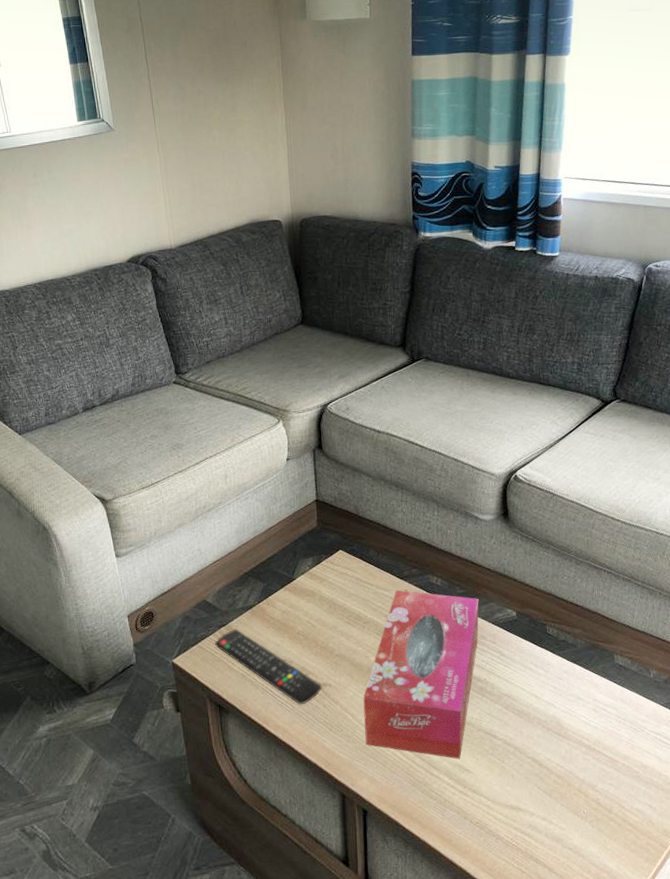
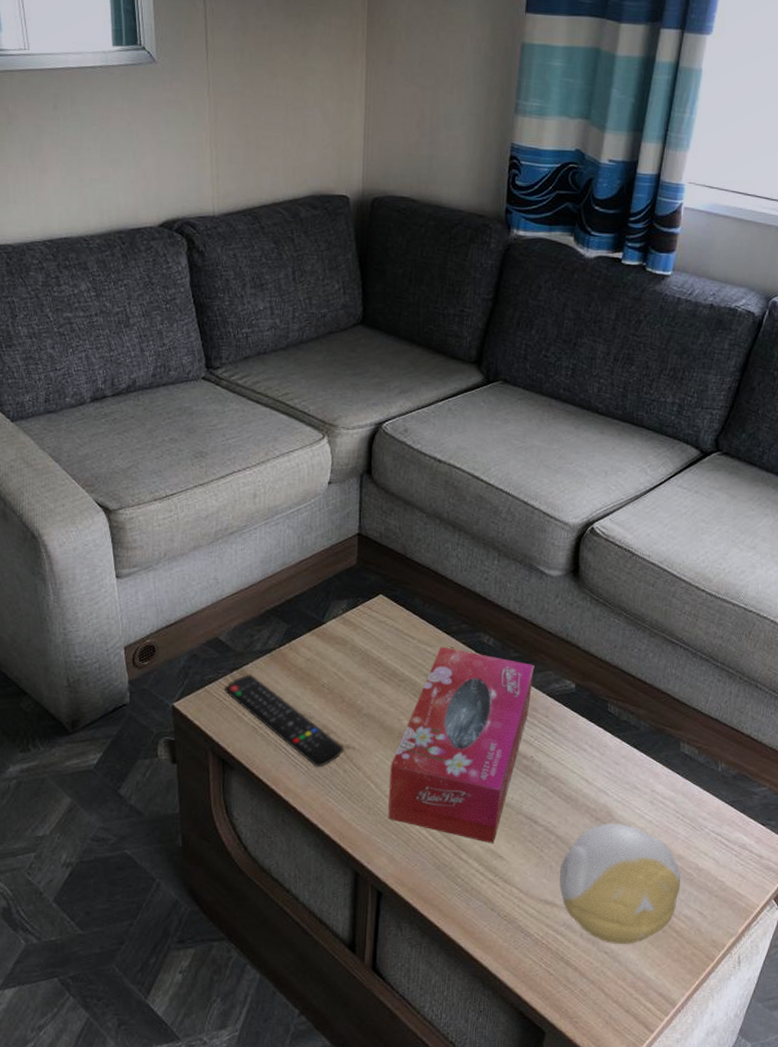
decorative ball: none [521,731,630,840] -> present [559,822,681,944]

